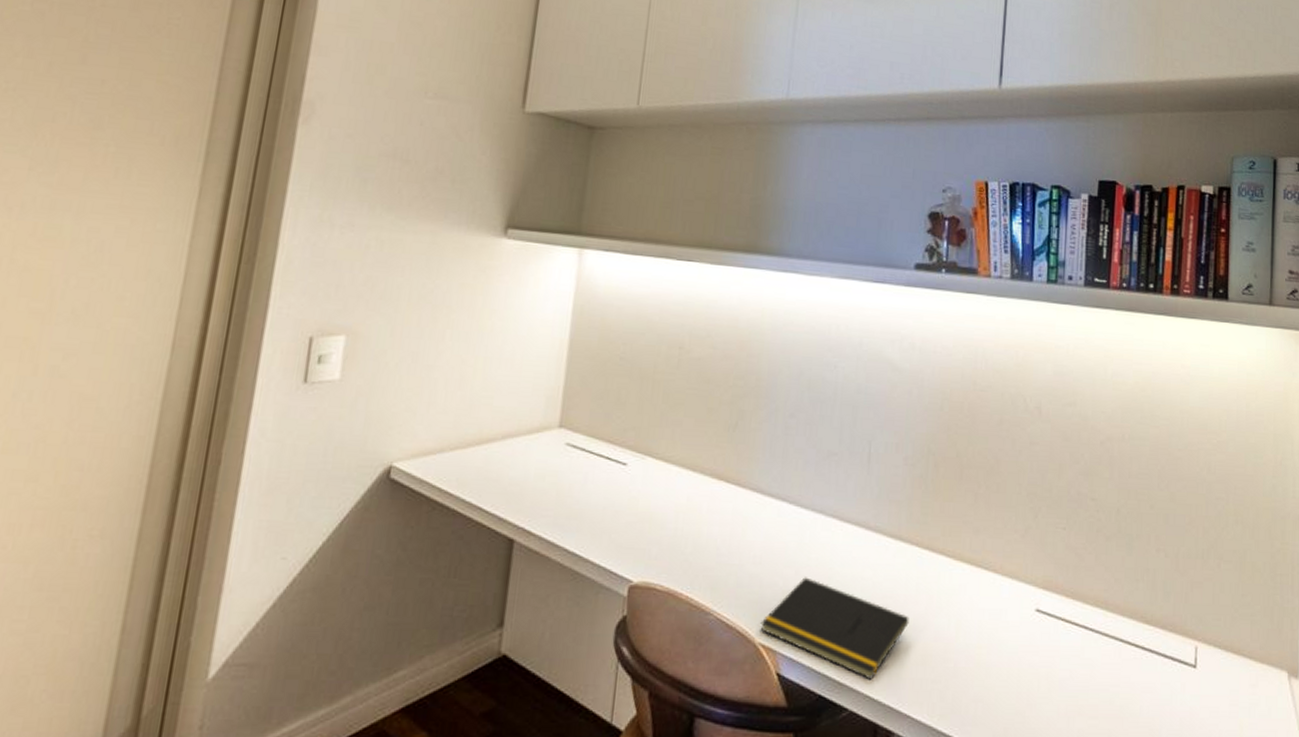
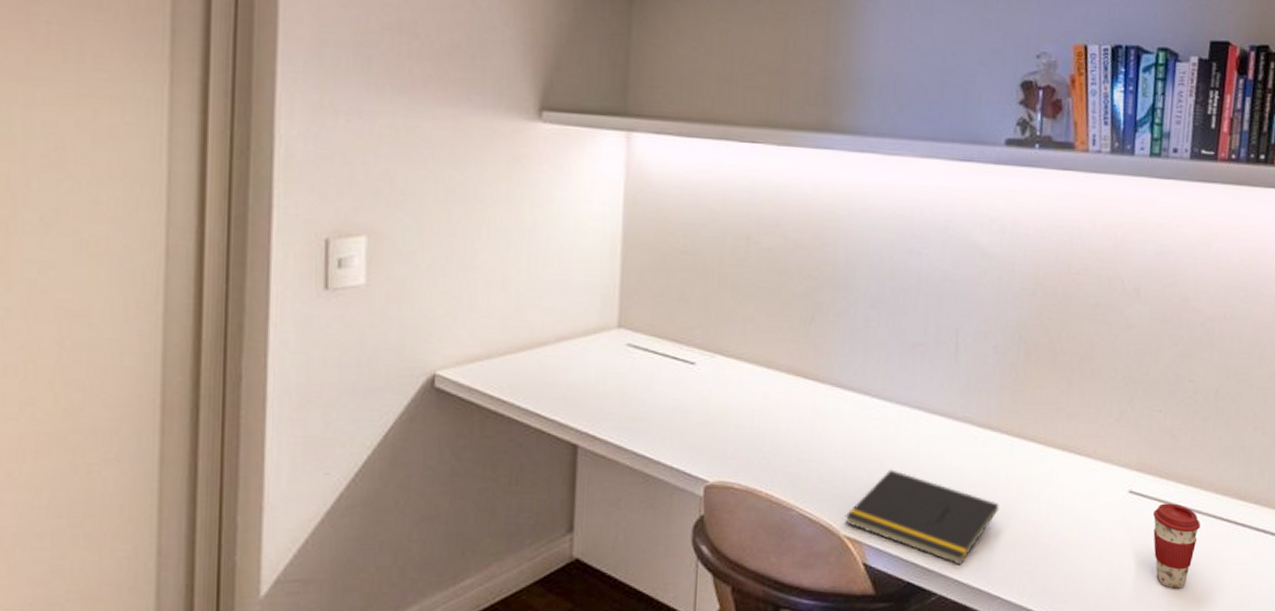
coffee cup: none [1061,624,1108,716] -> present [1153,503,1200,589]

